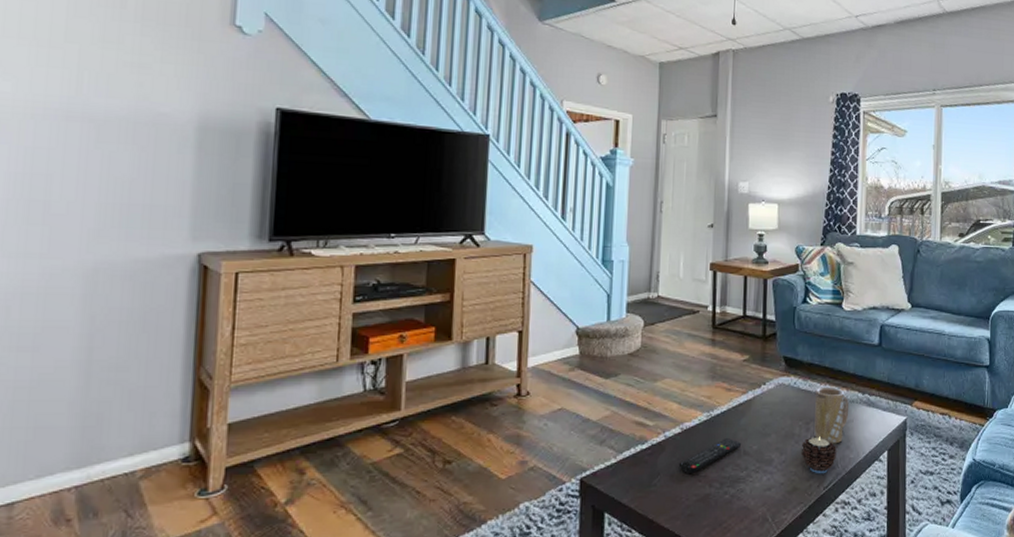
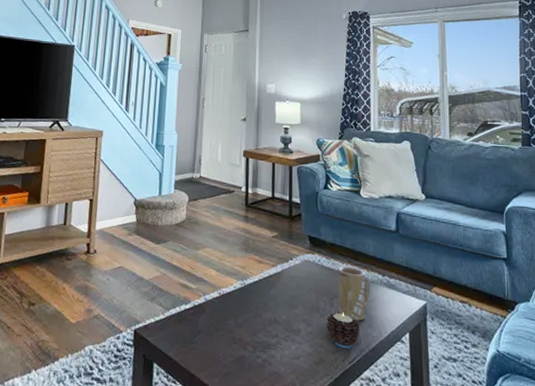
remote control: present [678,438,742,473] -> none [216,306,272,335]

